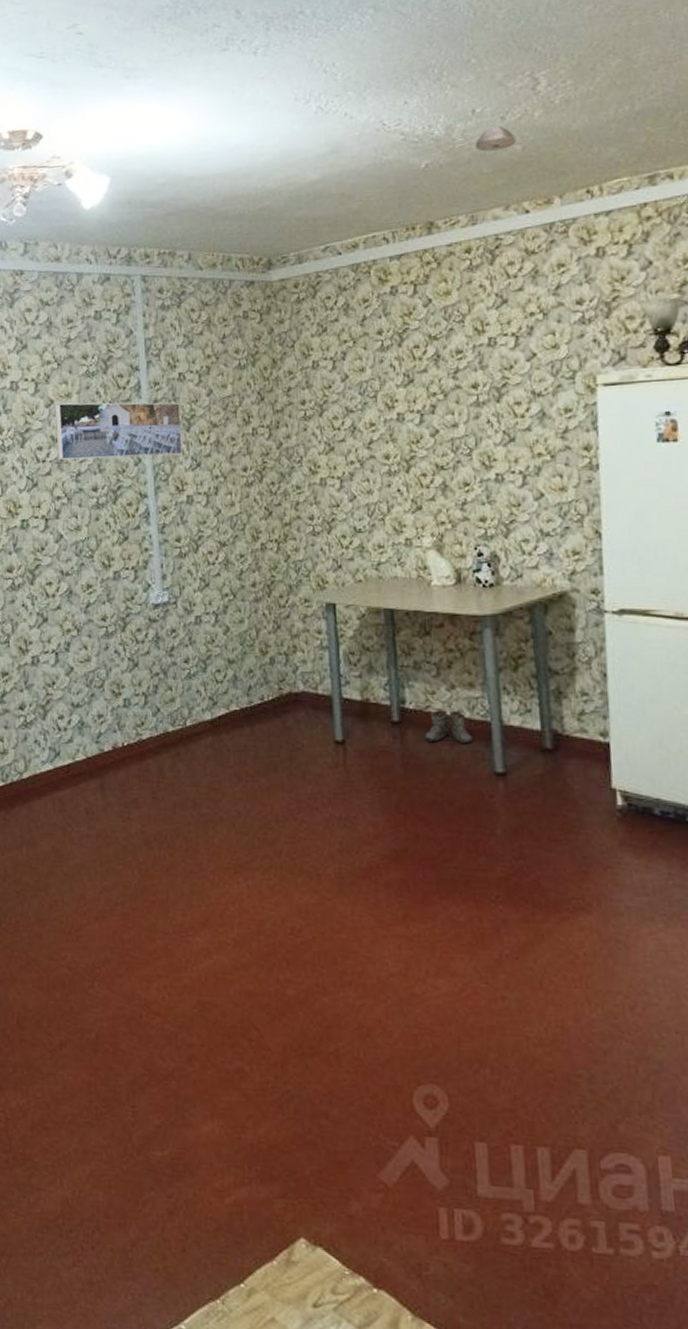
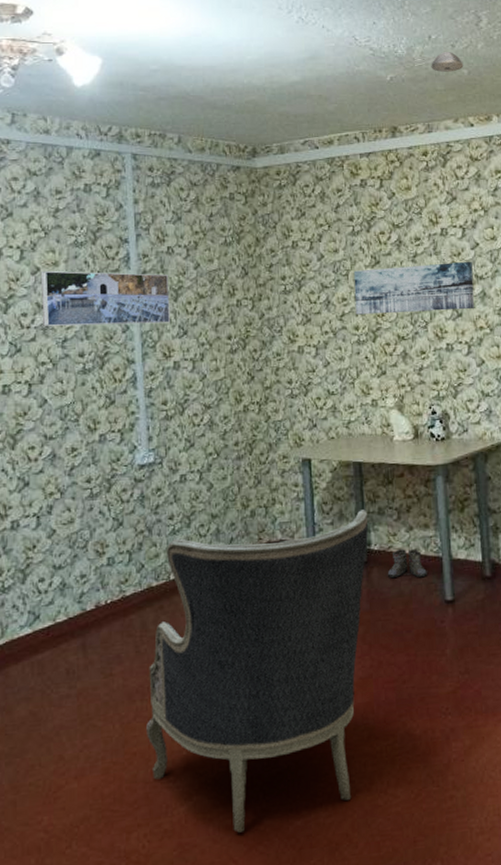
armchair: none [165,663,403,1000] -> present [146,510,369,833]
wall art: none [383,375,532,442] -> present [353,261,475,315]

